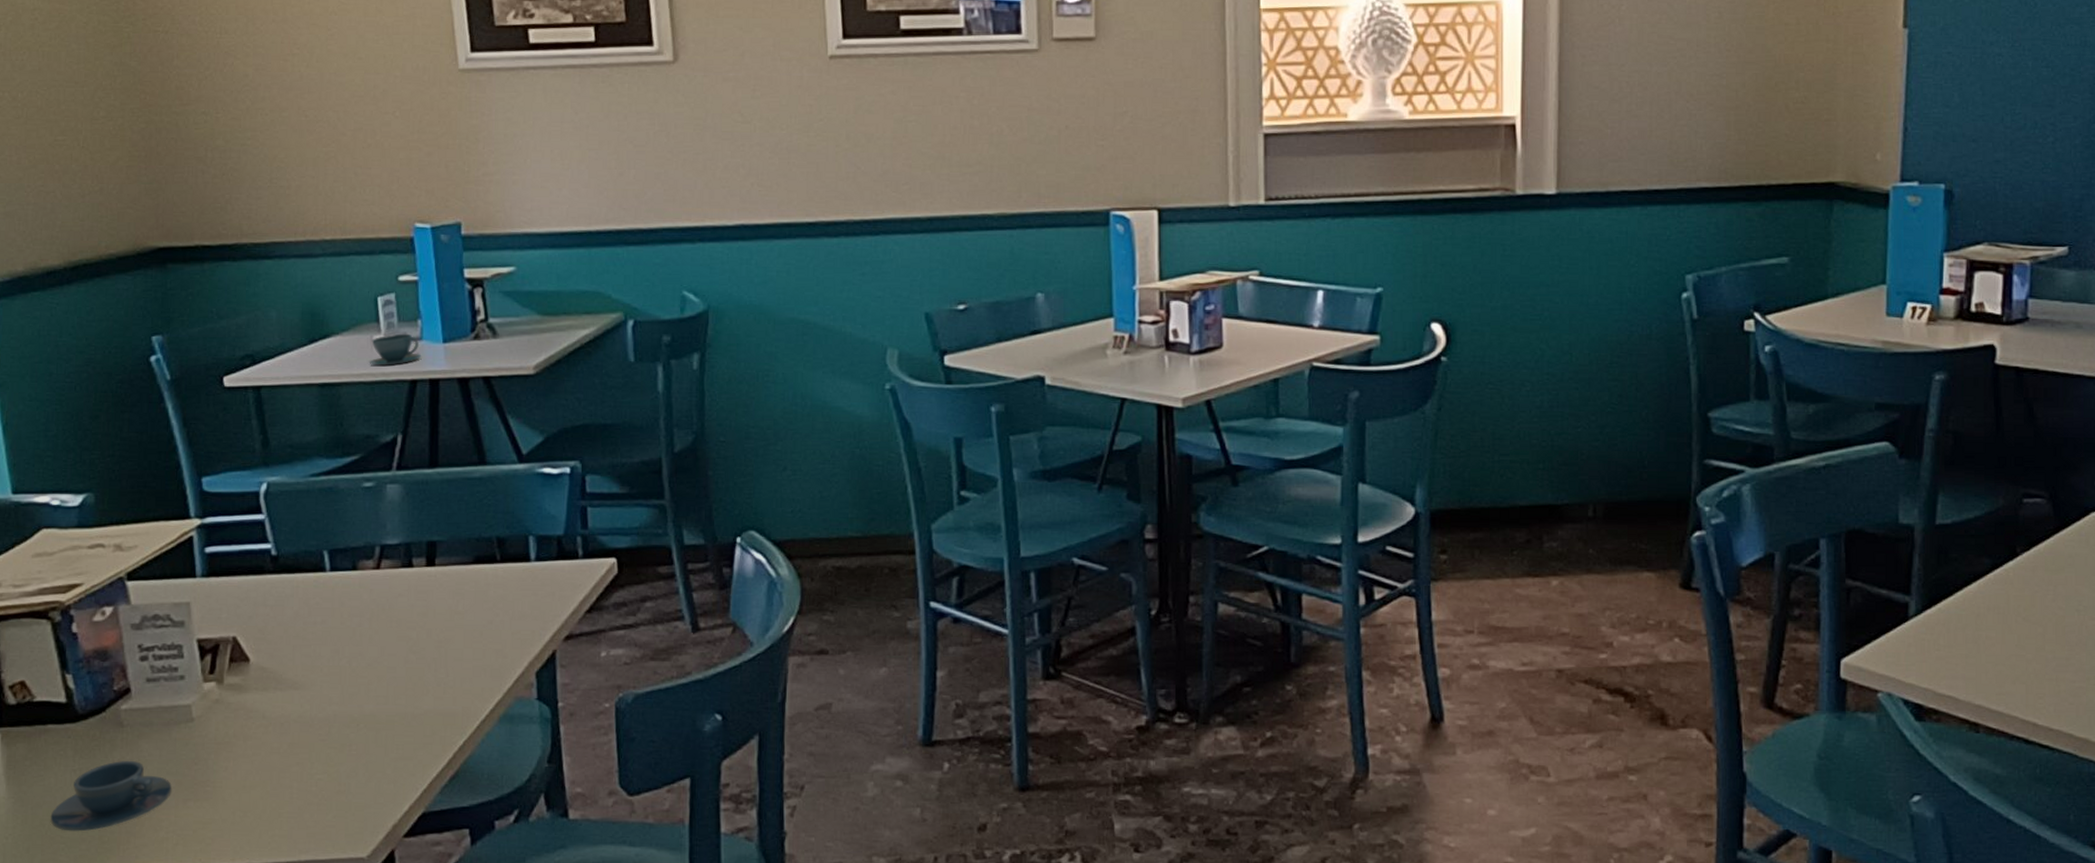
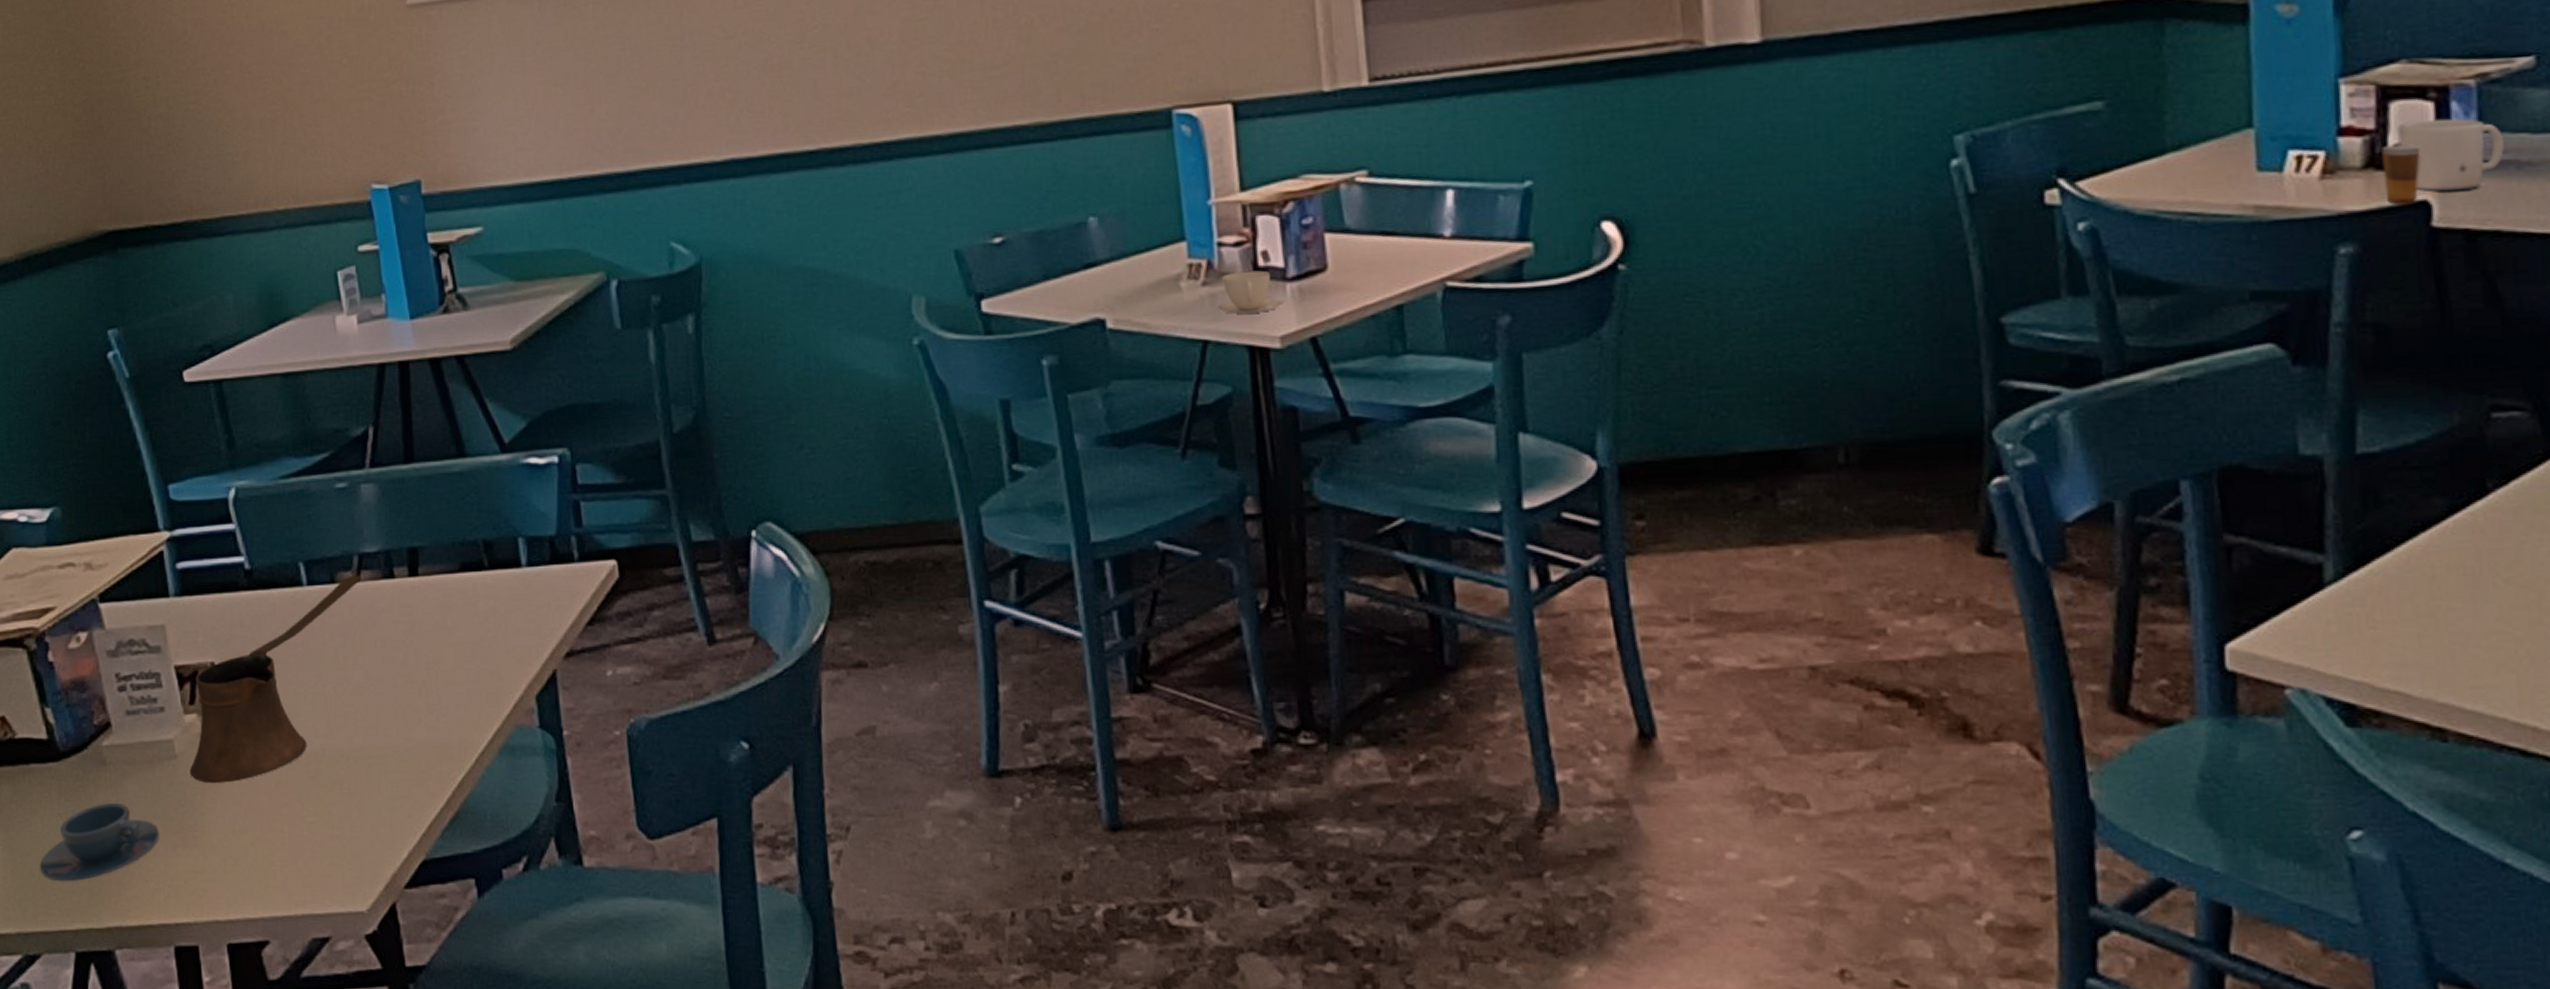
coffee pot: none [205,564,382,744] -> present [189,575,362,783]
teacup: present [370,333,422,366] -> none [334,311,389,349]
teacup: none [1135,344,1187,378] -> present [1218,270,1284,314]
beverage cup: none [1967,303,1992,348] -> present [2381,144,2421,206]
mug: none [1978,287,2044,340] -> present [2397,118,2504,192]

